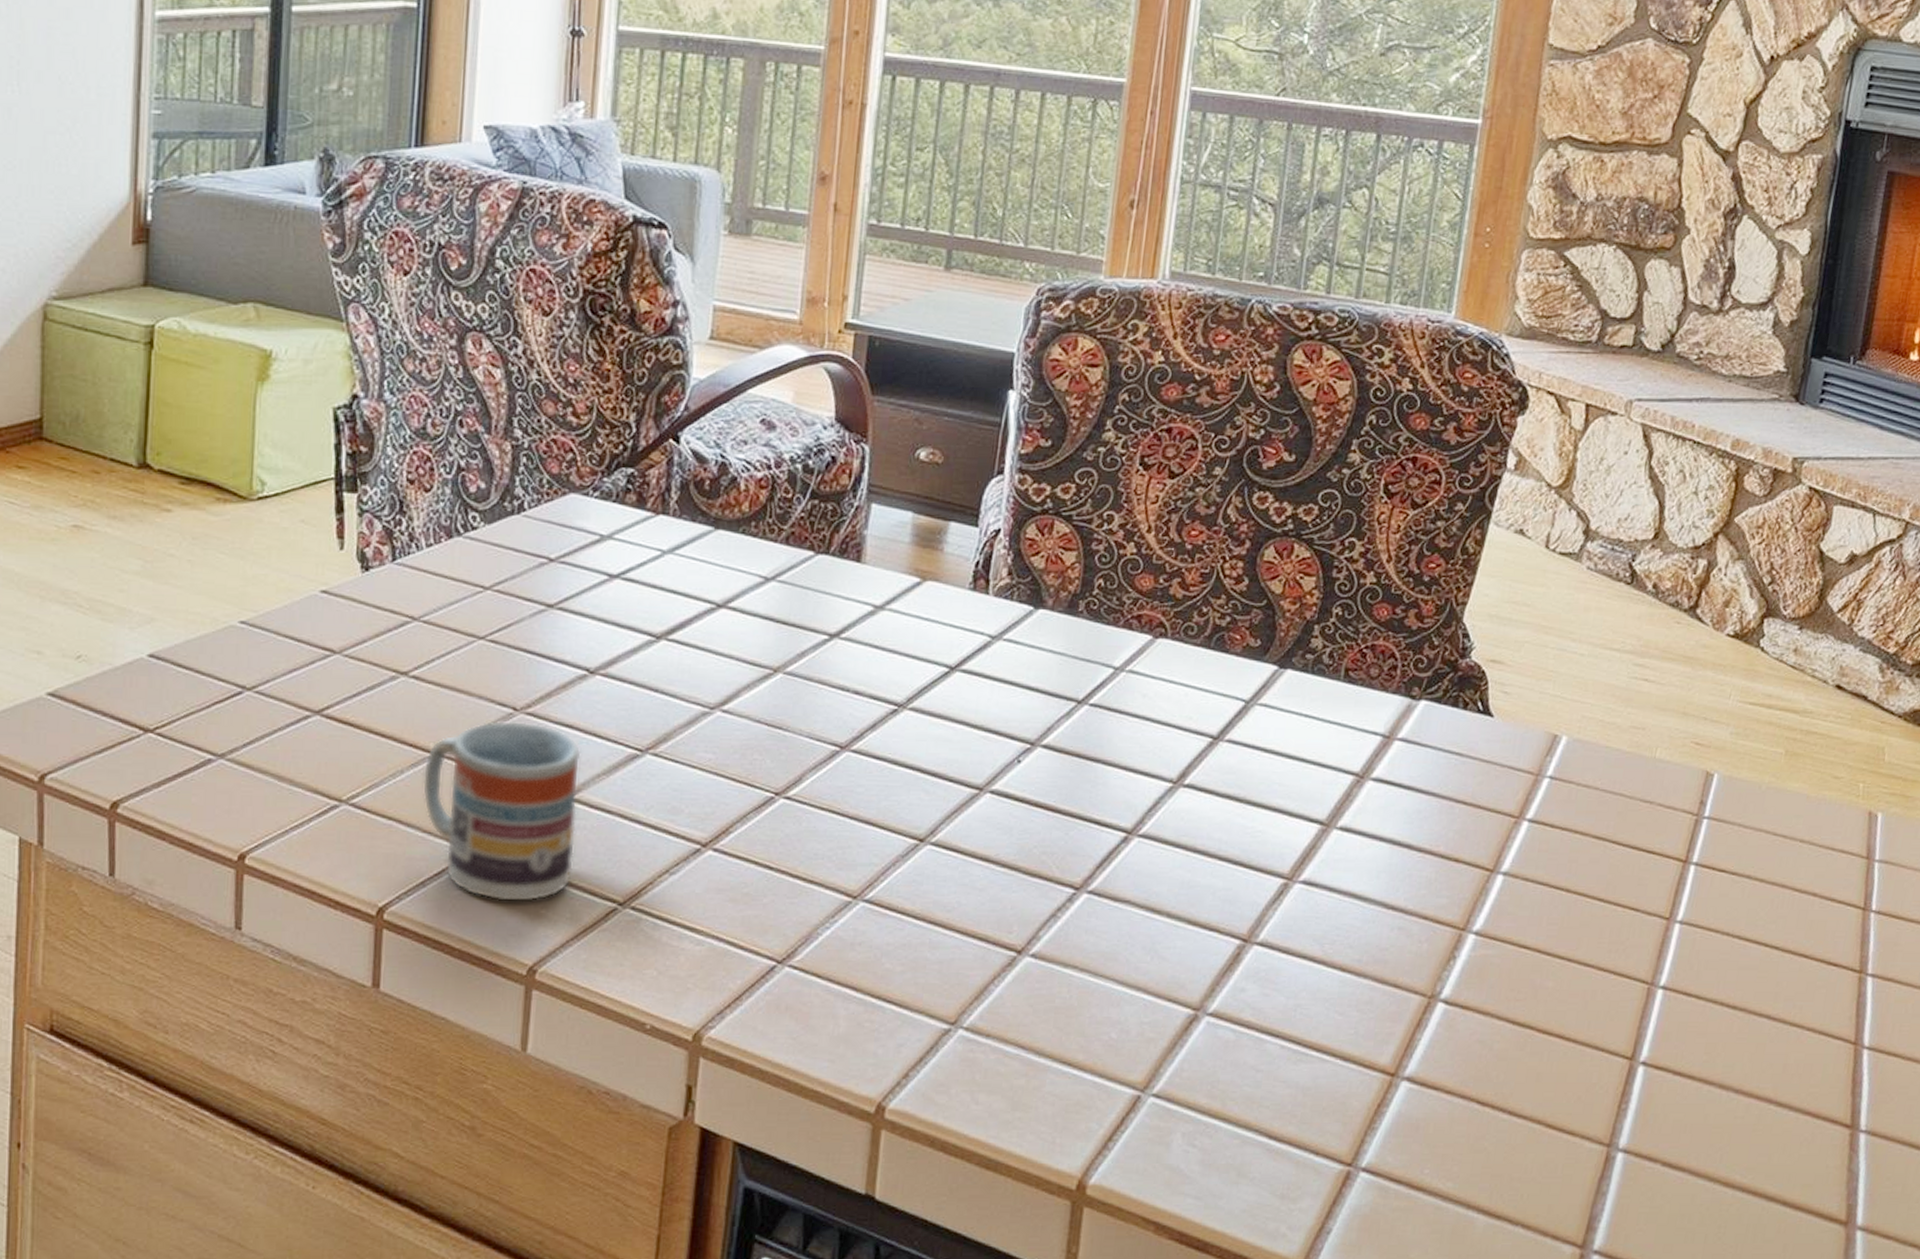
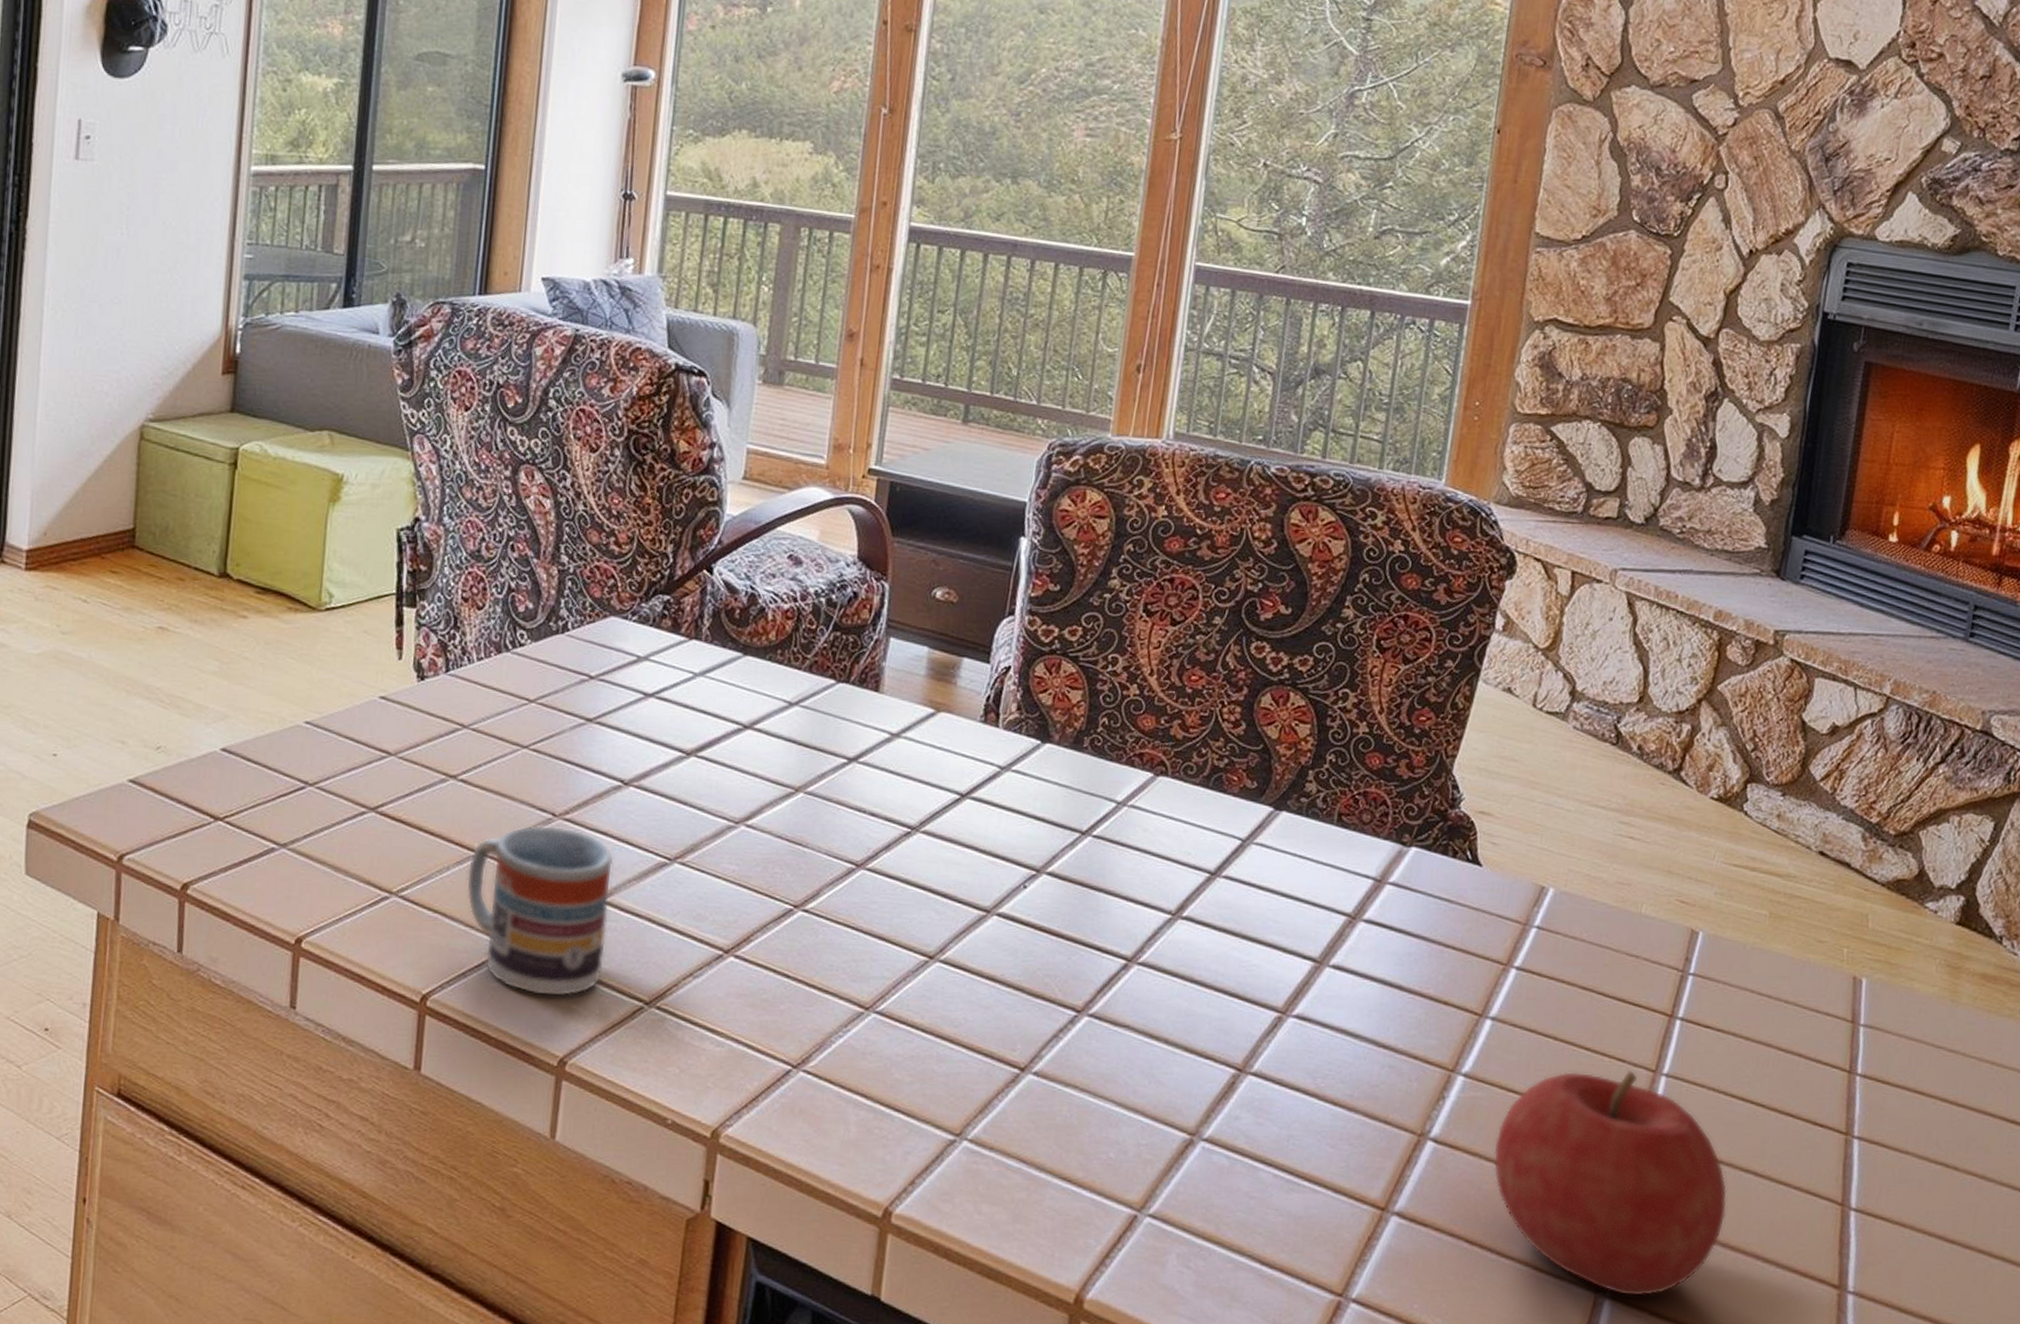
fruit: none [1505,919,1741,1149] -> present [1493,1070,1728,1297]

